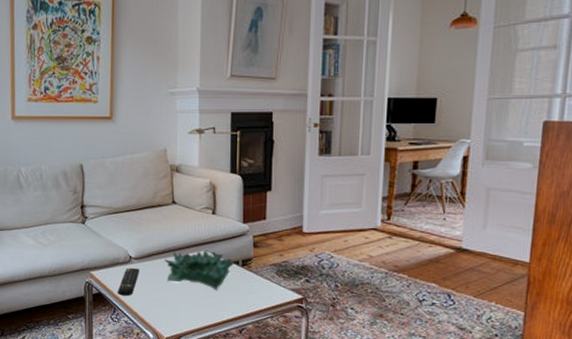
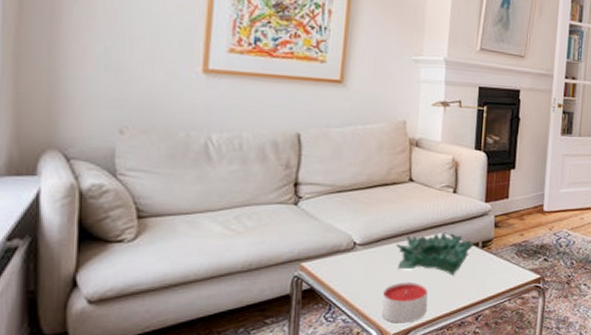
remote control: present [117,267,139,296] -> none [335,255,365,290]
candle: none [156,293,194,329] -> present [382,282,428,323]

